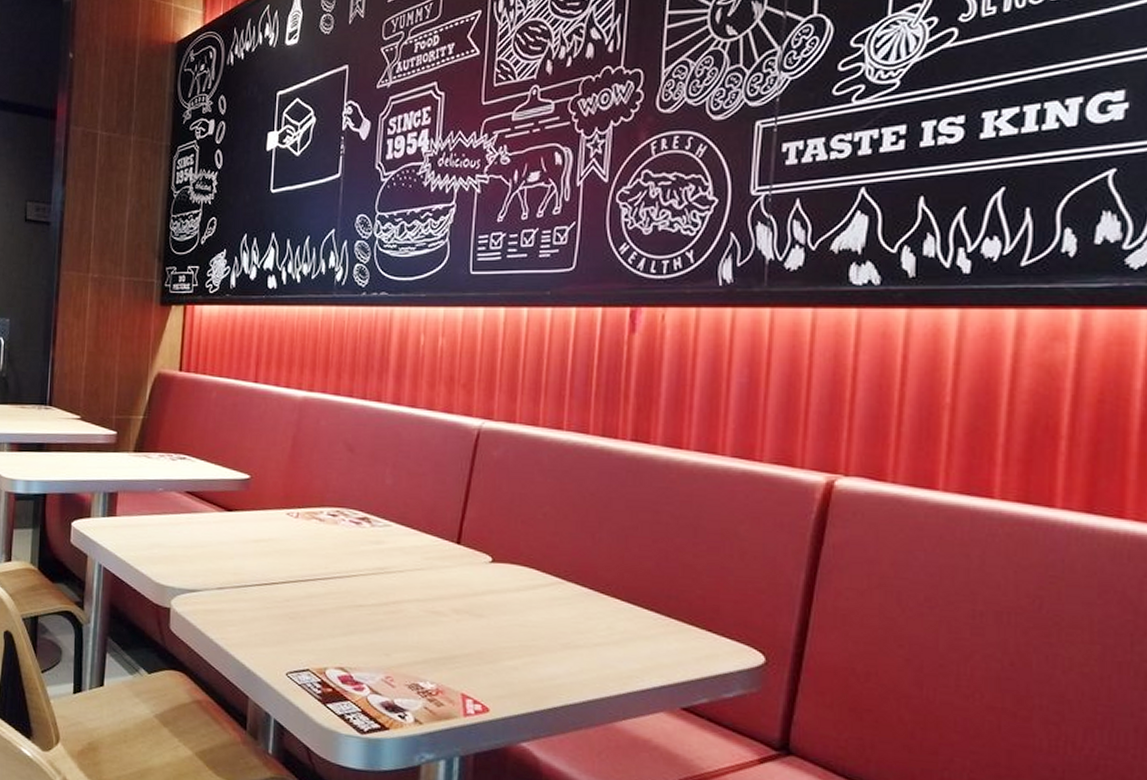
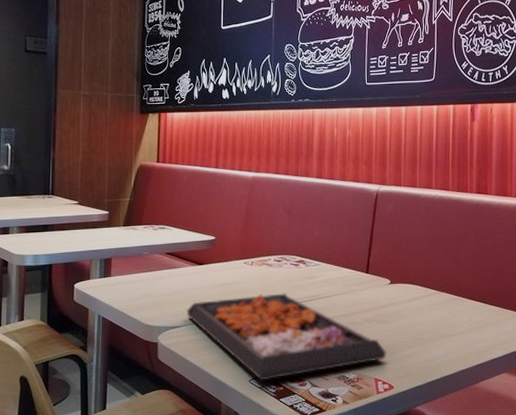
food tray: none [209,558,482,677] -> present [187,293,387,381]

